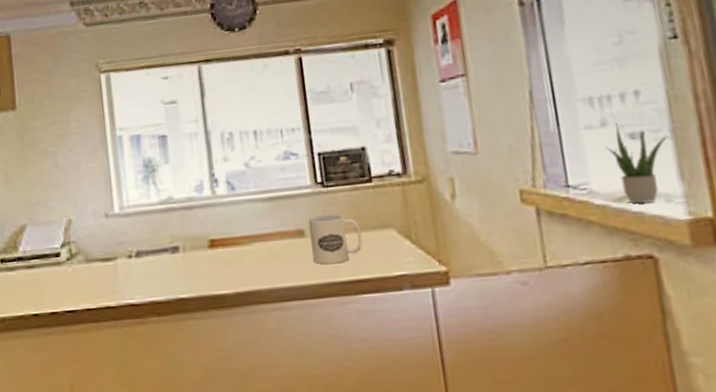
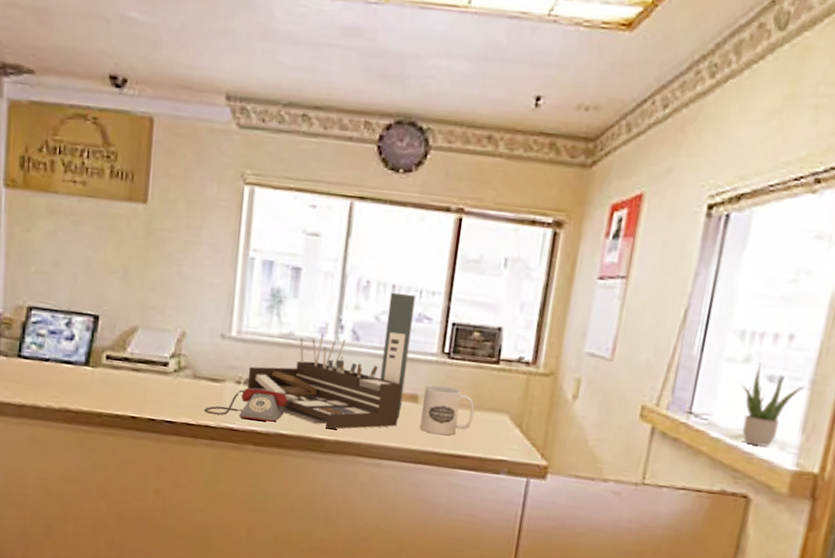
telephone: none [102,257,181,295] -> present [204,388,288,423]
desk organizer: none [137,191,290,283] -> present [247,333,402,430]
binder: none [253,135,291,257] -> present [380,292,416,419]

